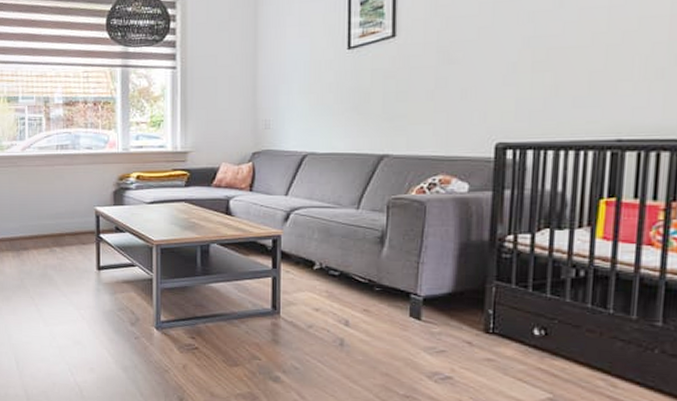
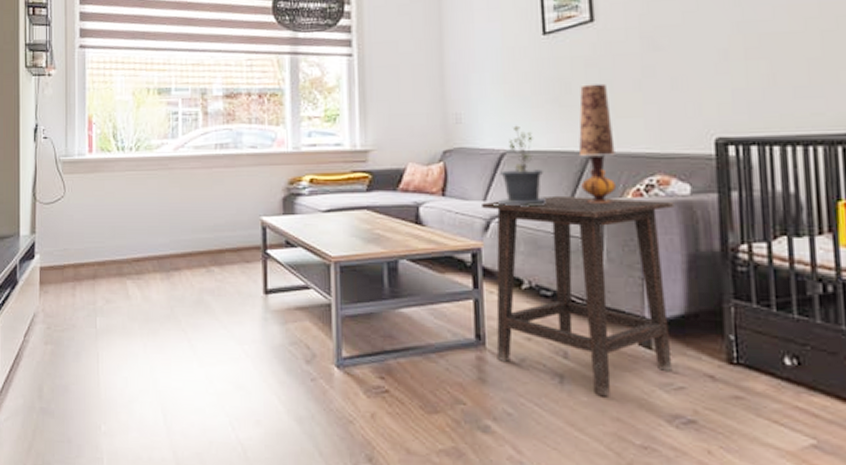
side table: none [284,192,453,357] -> present [482,195,674,397]
potted plant: none [292,131,340,201] -> present [492,125,546,207]
table lamp: none [371,94,405,199] -> present [578,83,617,203]

